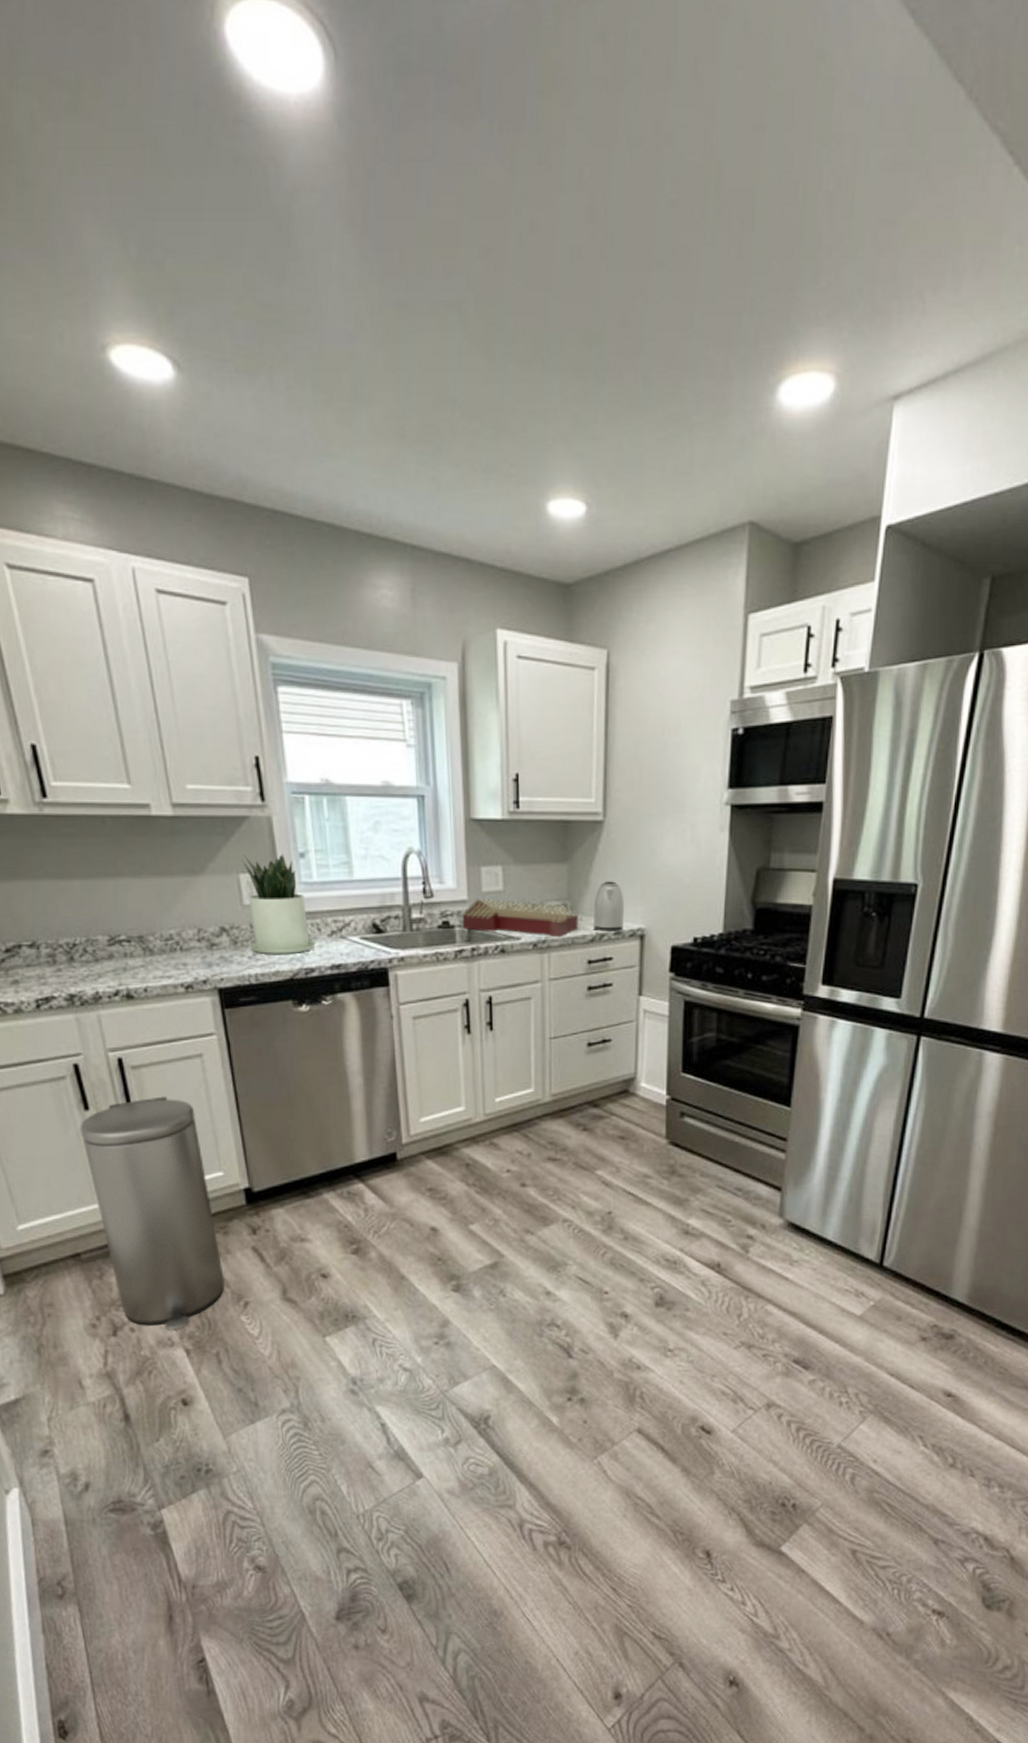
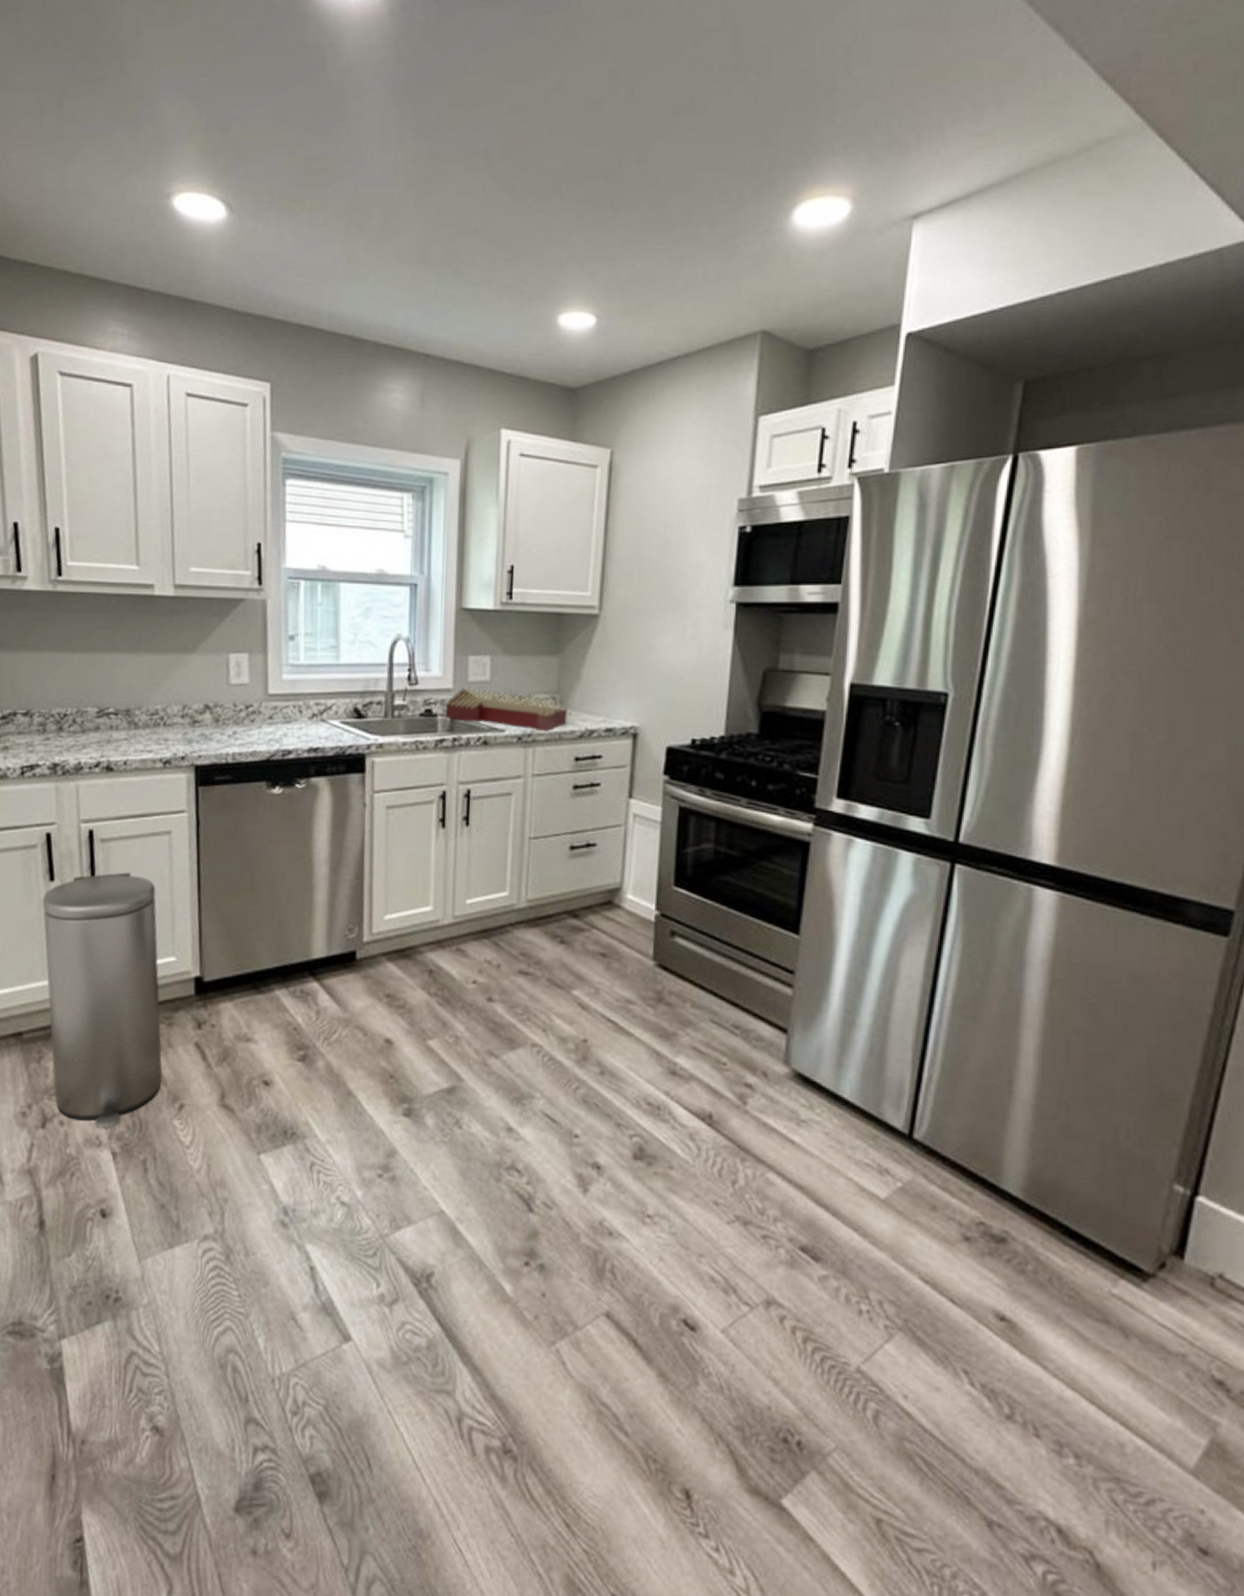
planter: present [241,854,316,955] -> none [230,635,295,735]
kettle: present [593,881,625,933] -> none [583,676,618,730]

